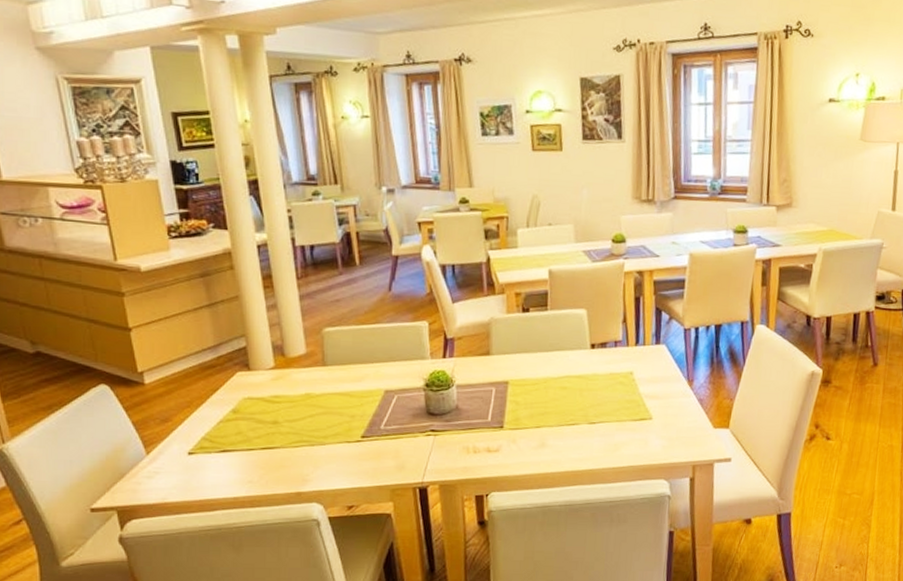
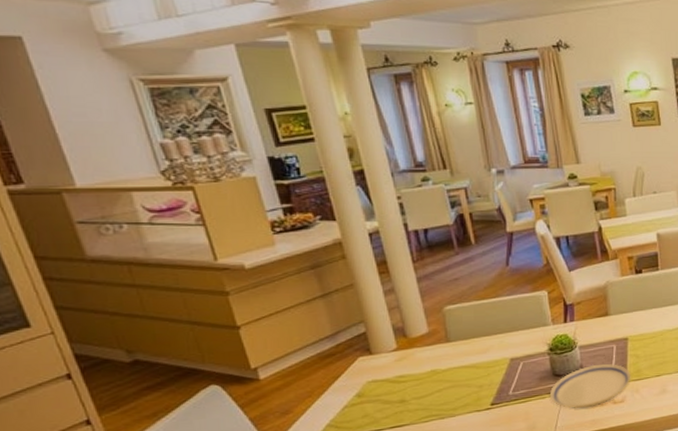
plate: none [422,406,509,454] -> present [550,363,631,409]

